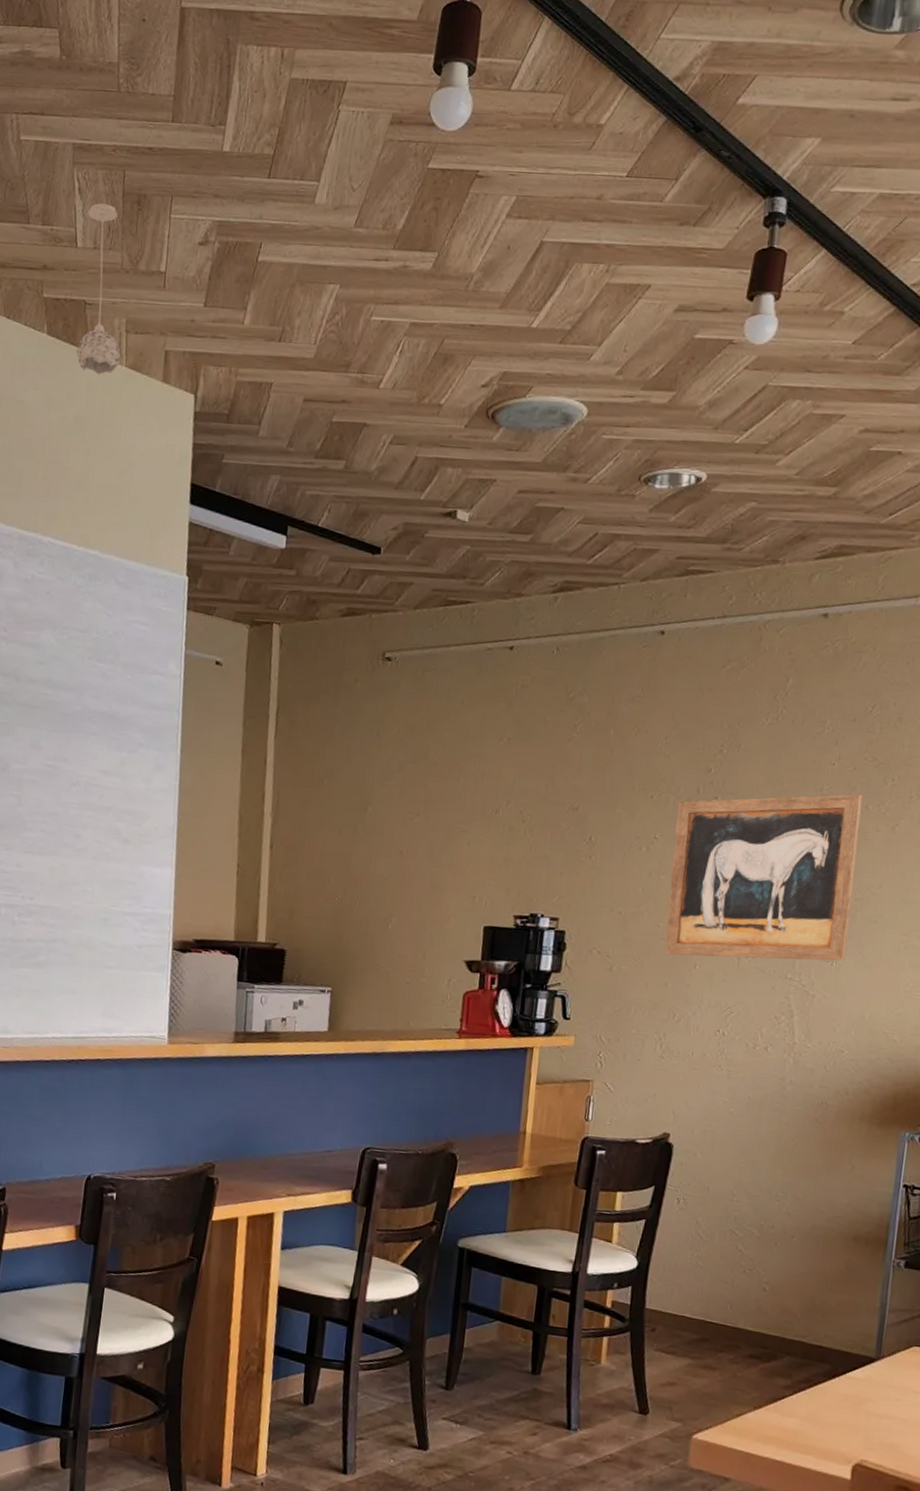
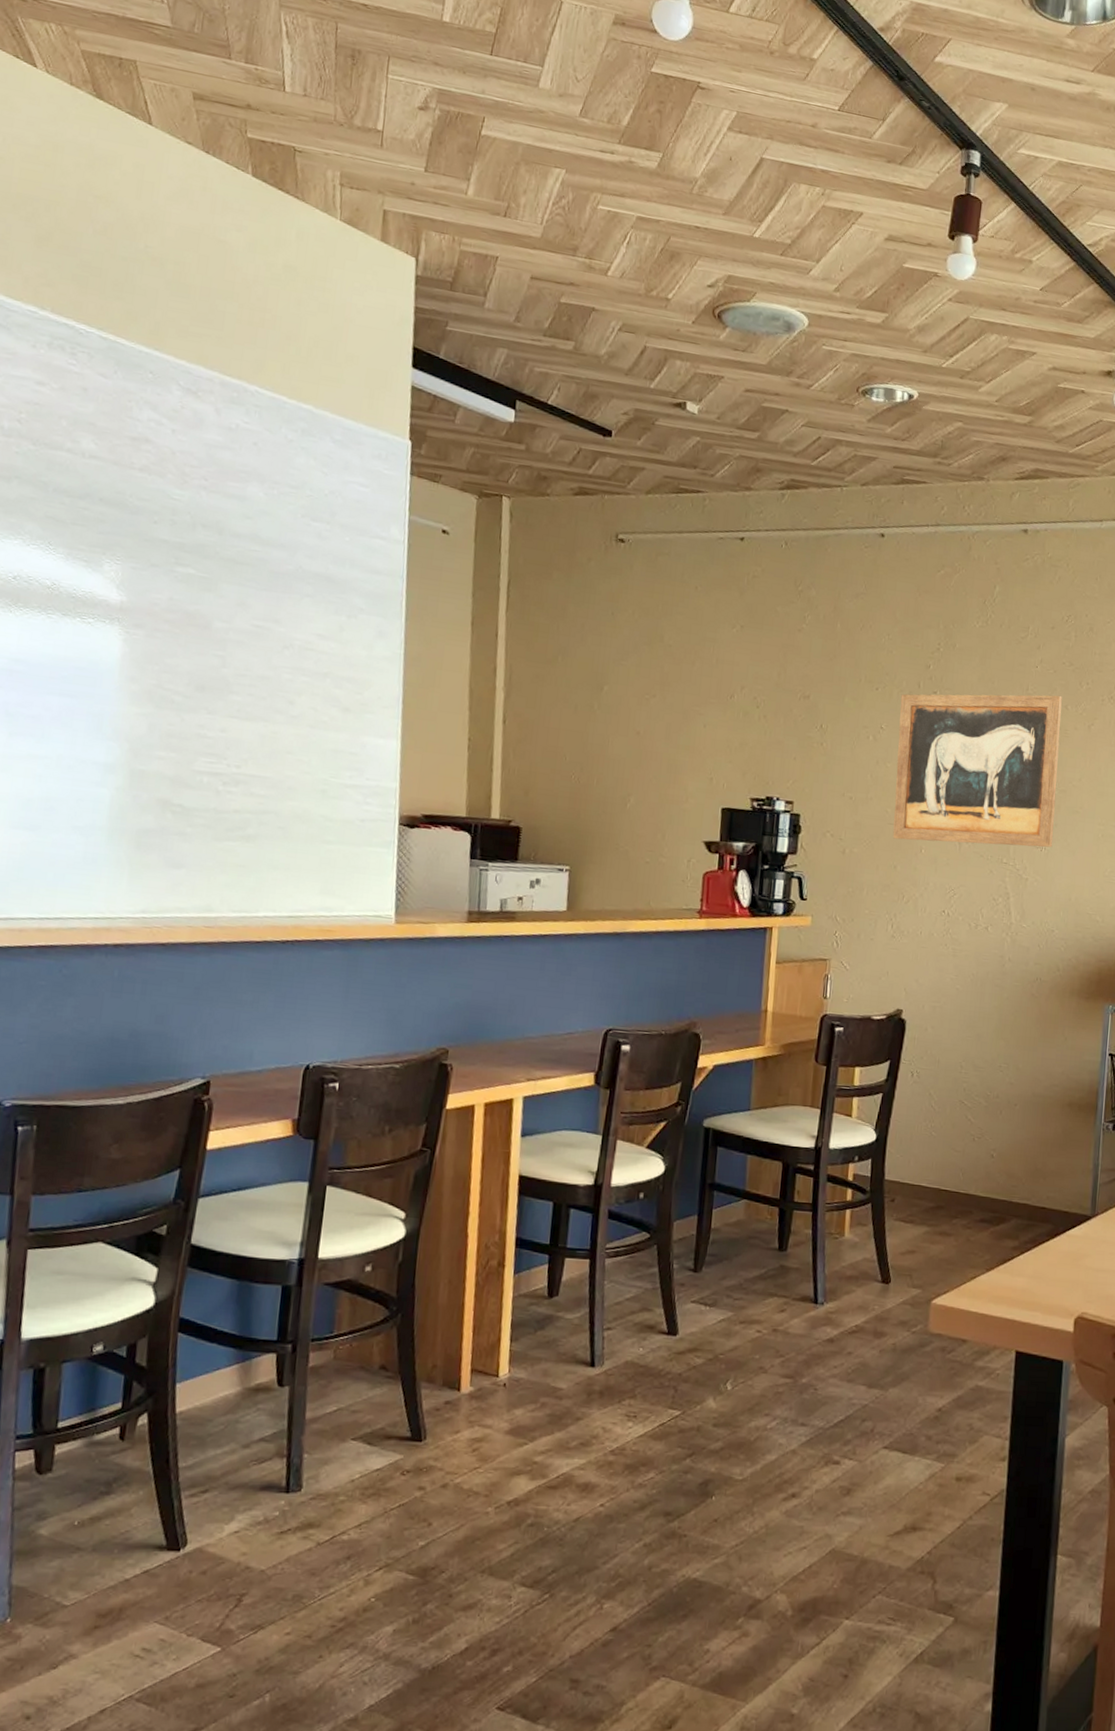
pendant light: present [76,203,120,375] -> none [285,50,334,225]

